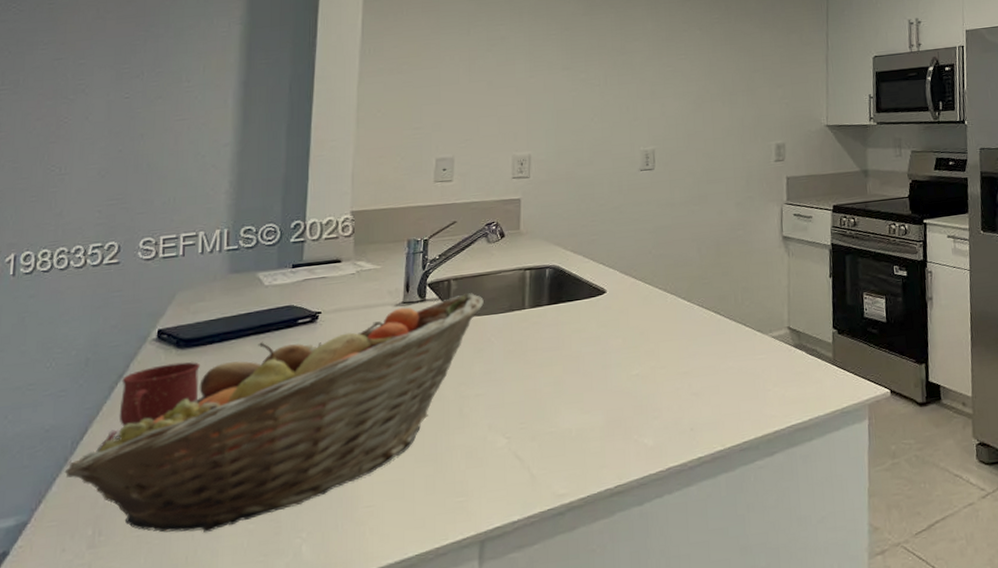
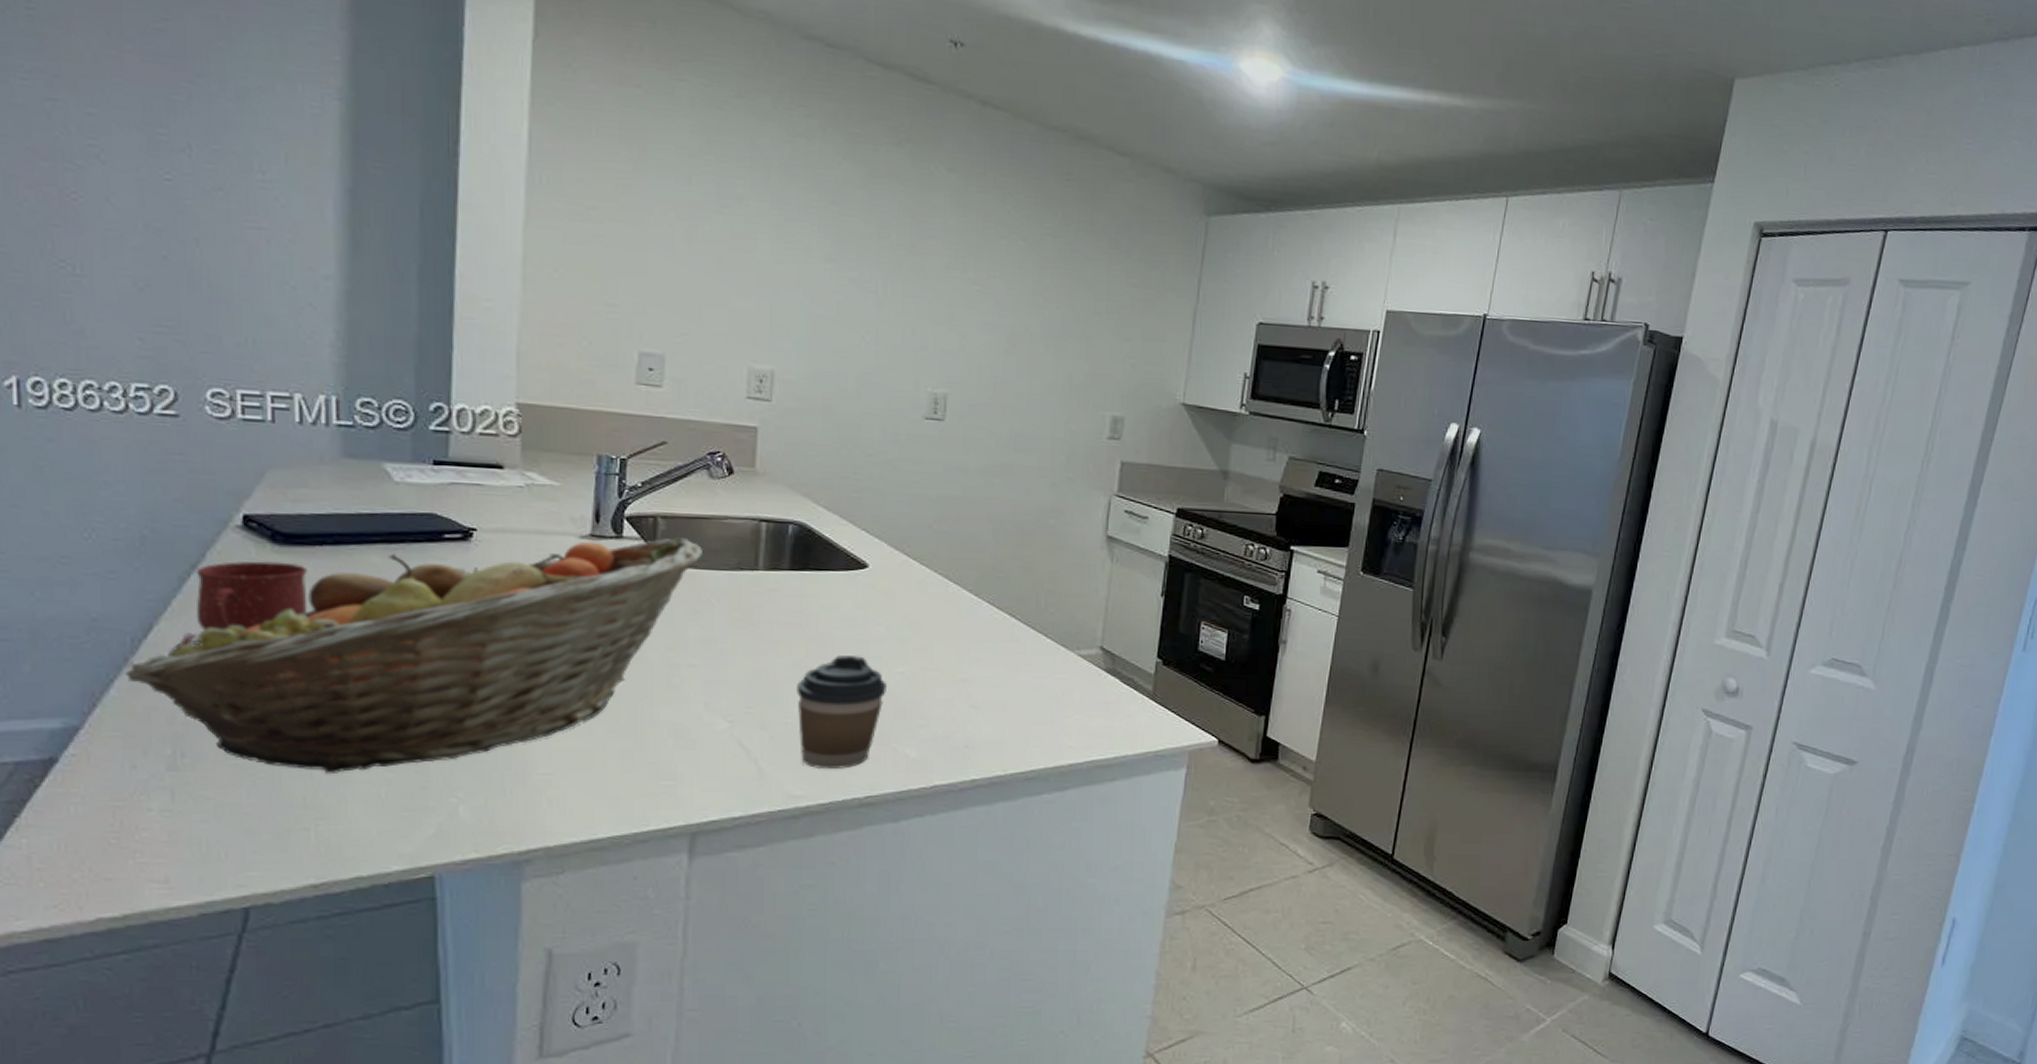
coffee cup: none [556,366,626,468] -> present [795,655,887,770]

